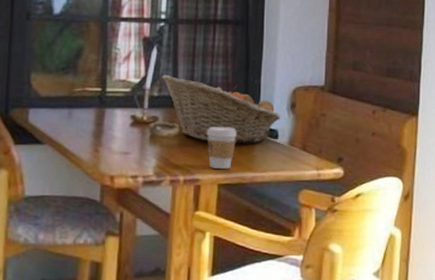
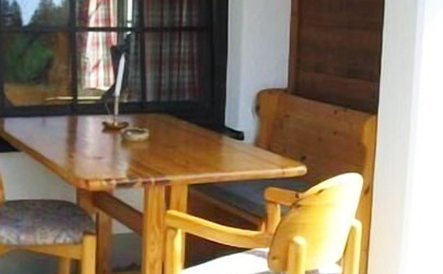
fruit basket: present [162,75,280,144] -> none [131,82,246,146]
coffee cup: present [207,127,236,169] -> none [176,130,204,170]

